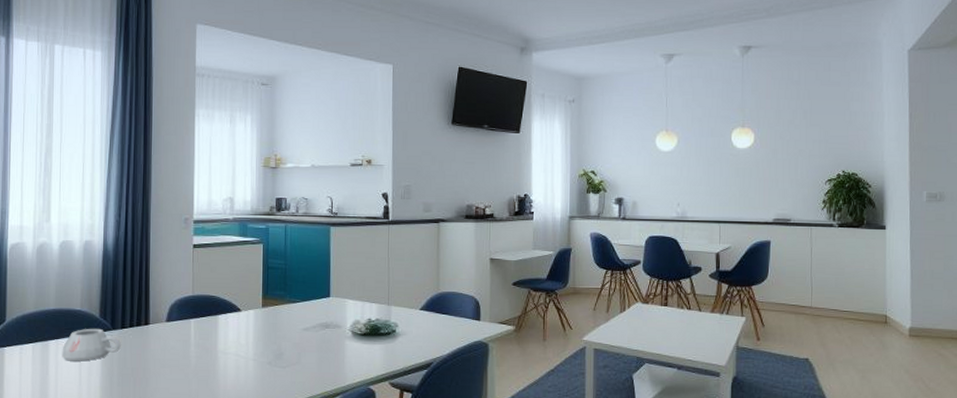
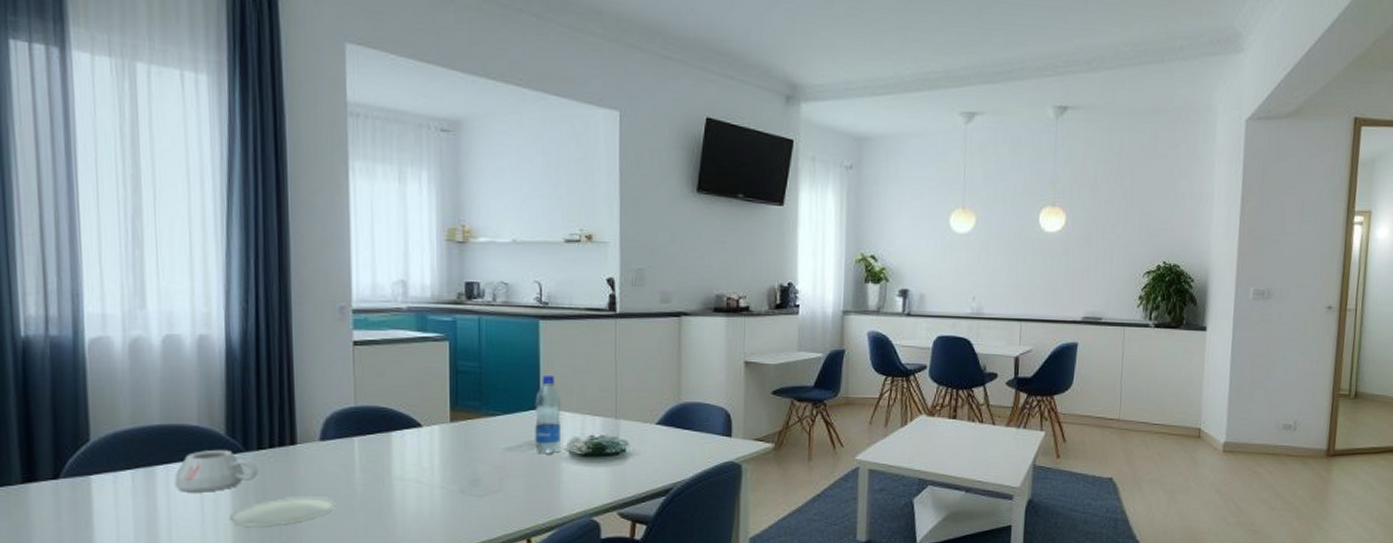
plate: none [97,366,176,389] -> present [227,496,336,527]
bottle: none [326,269,346,334] -> present [535,374,561,454]

